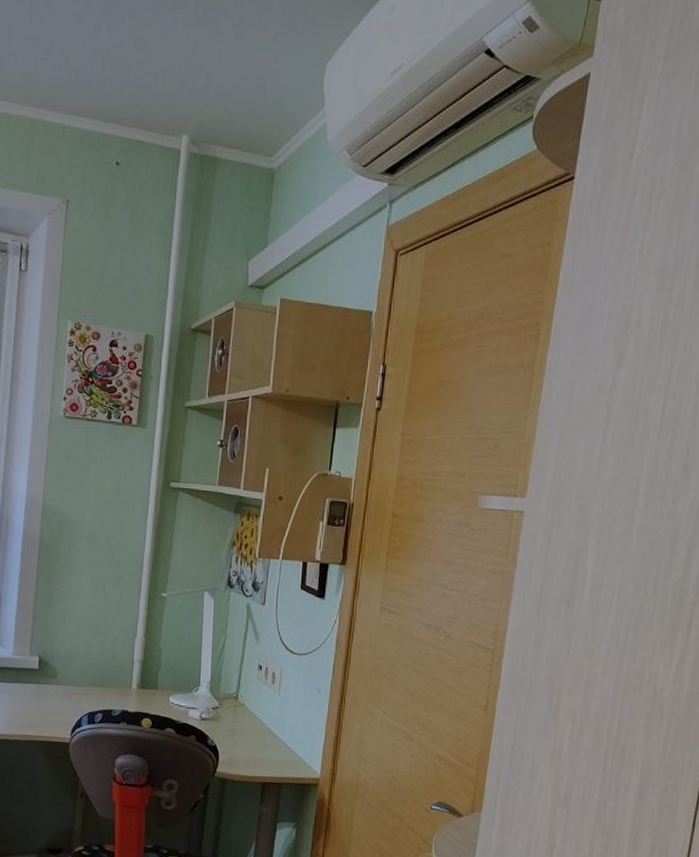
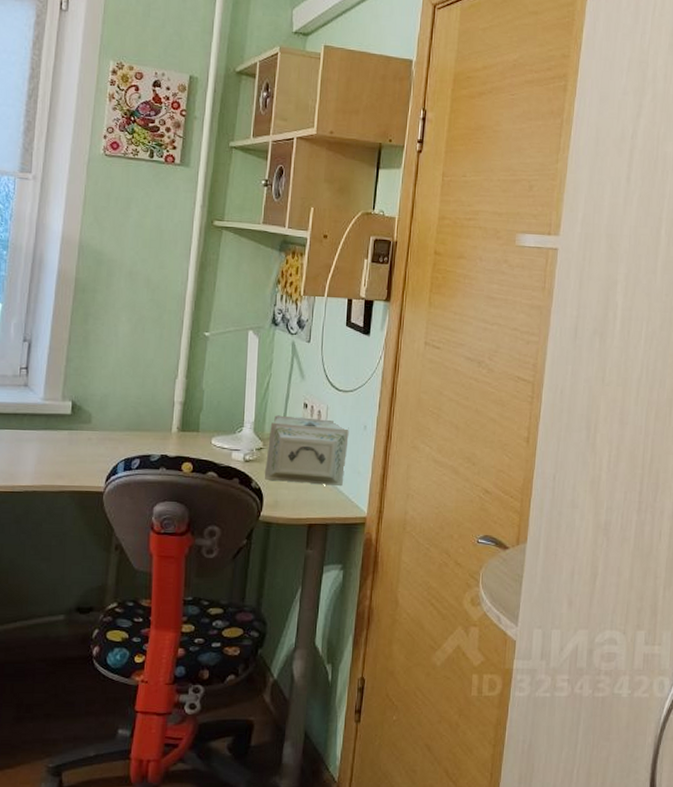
decorative box: none [220,676,303,748] -> present [265,415,349,487]

